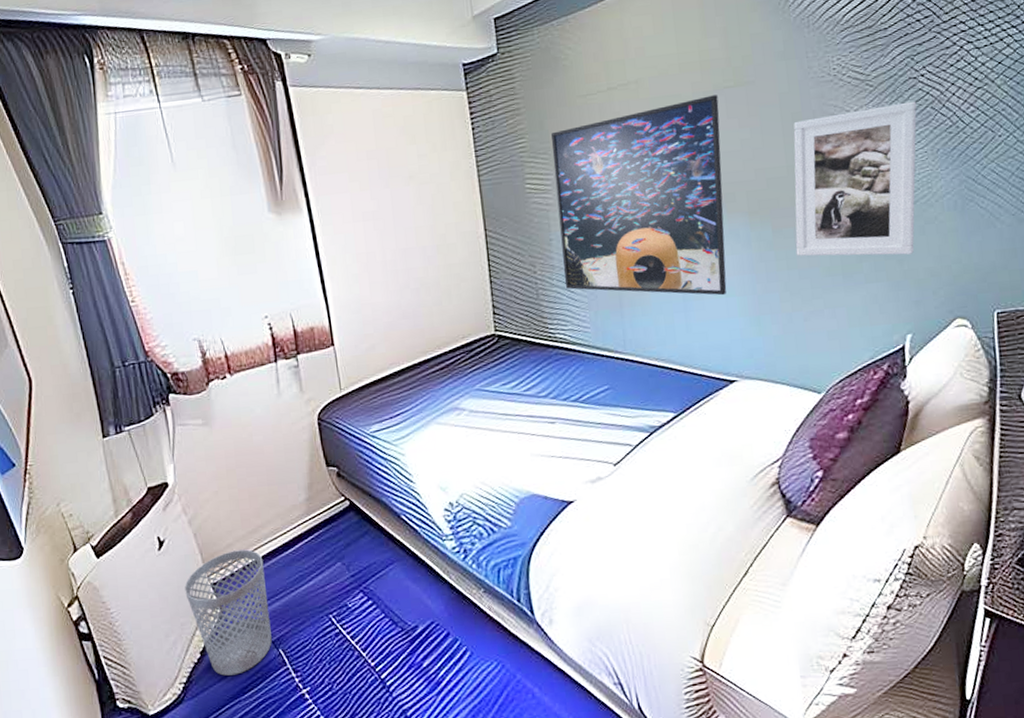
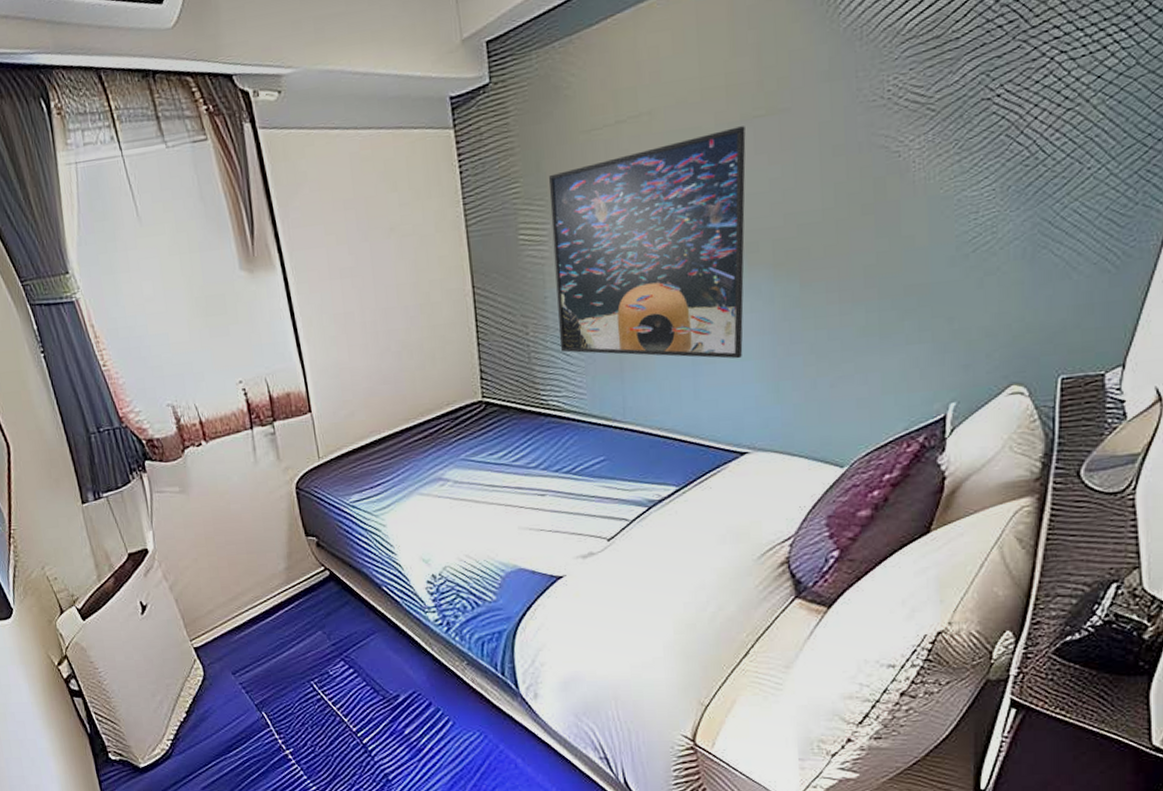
wastebasket: present [184,549,272,676] -> none [168,616,255,735]
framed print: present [793,101,917,256] -> none [826,127,988,314]

